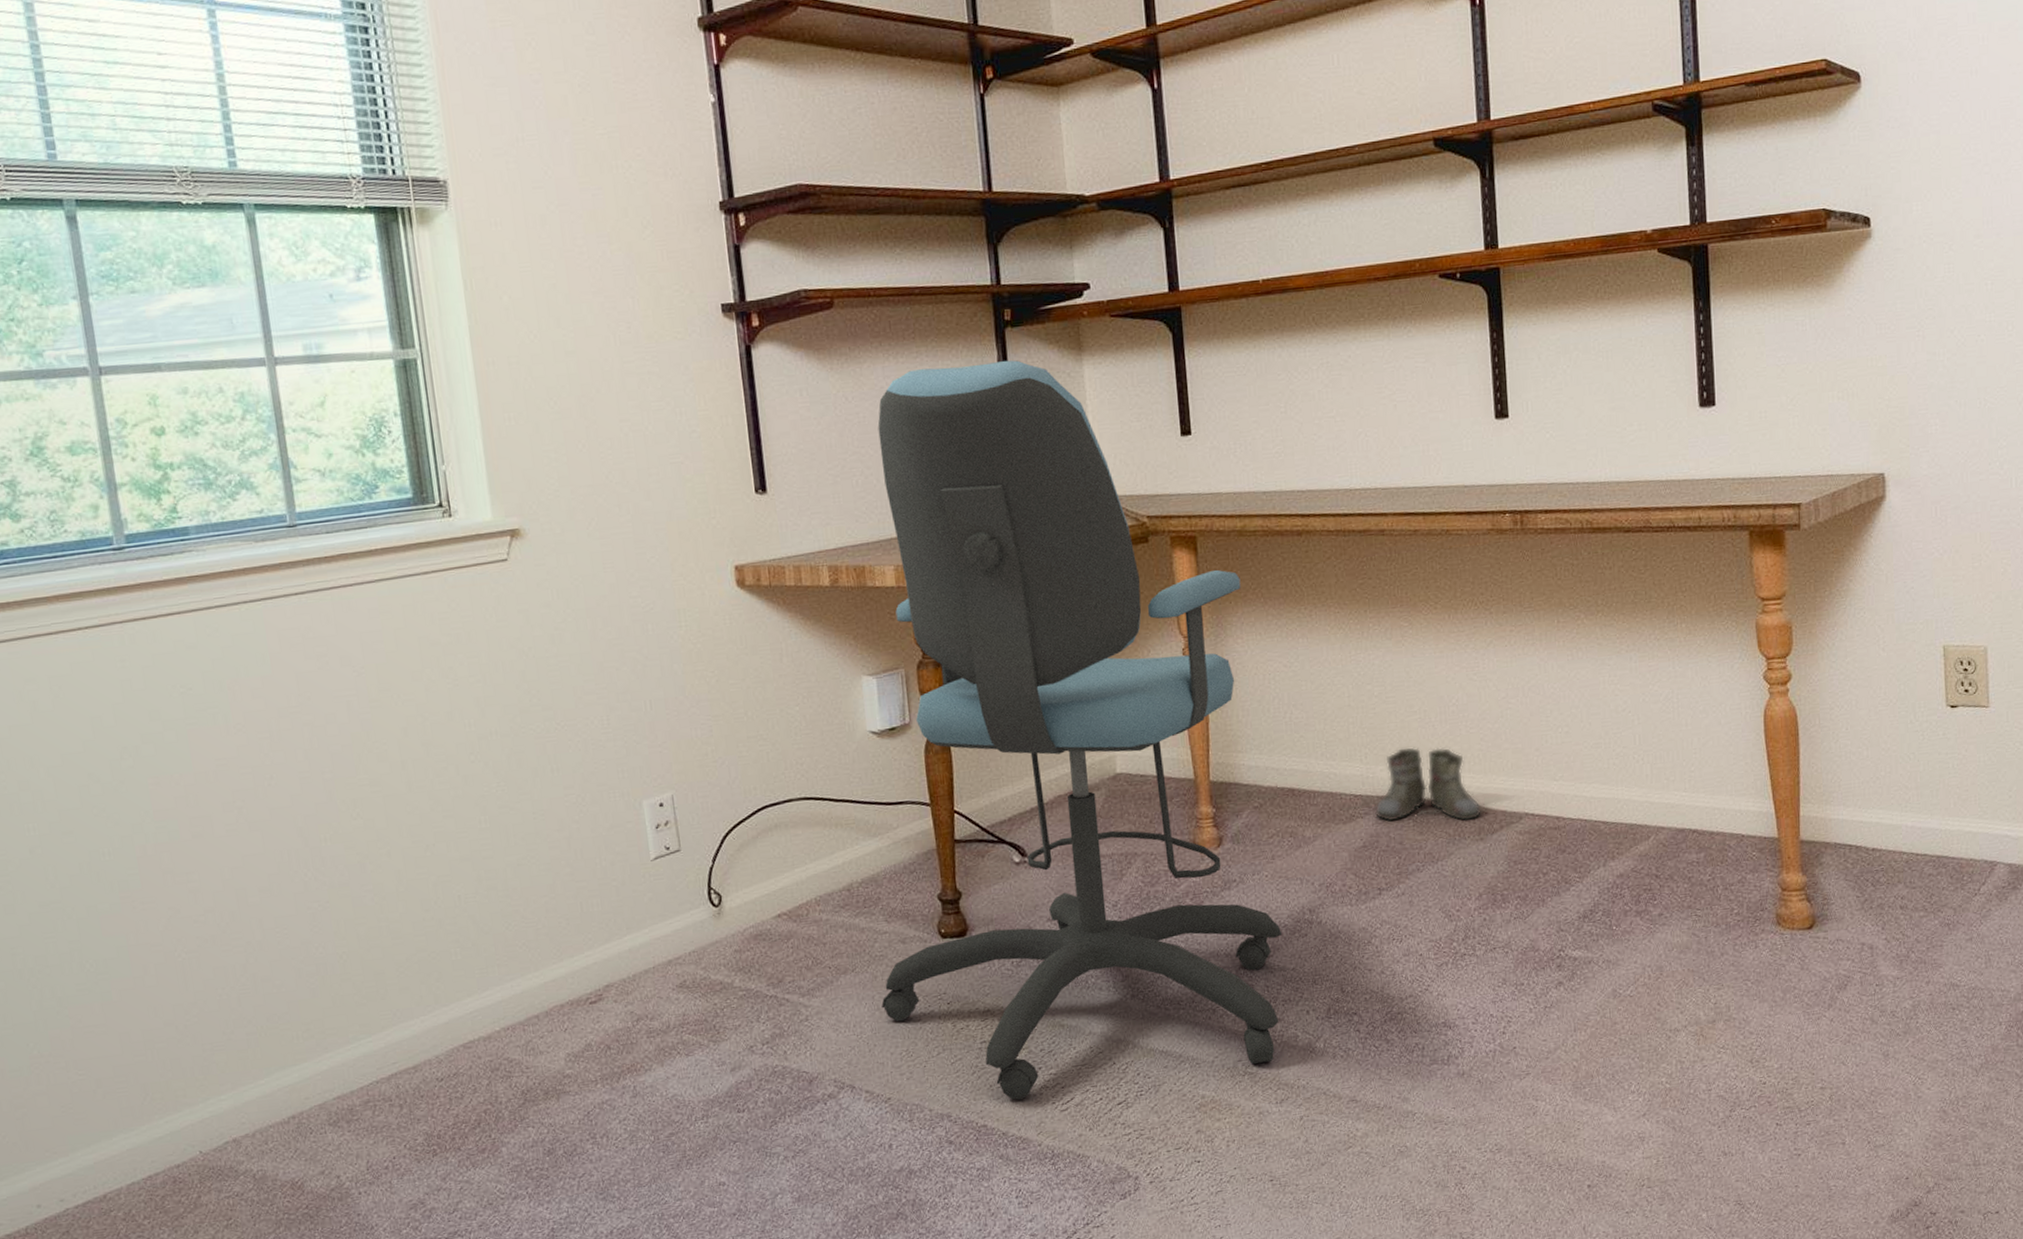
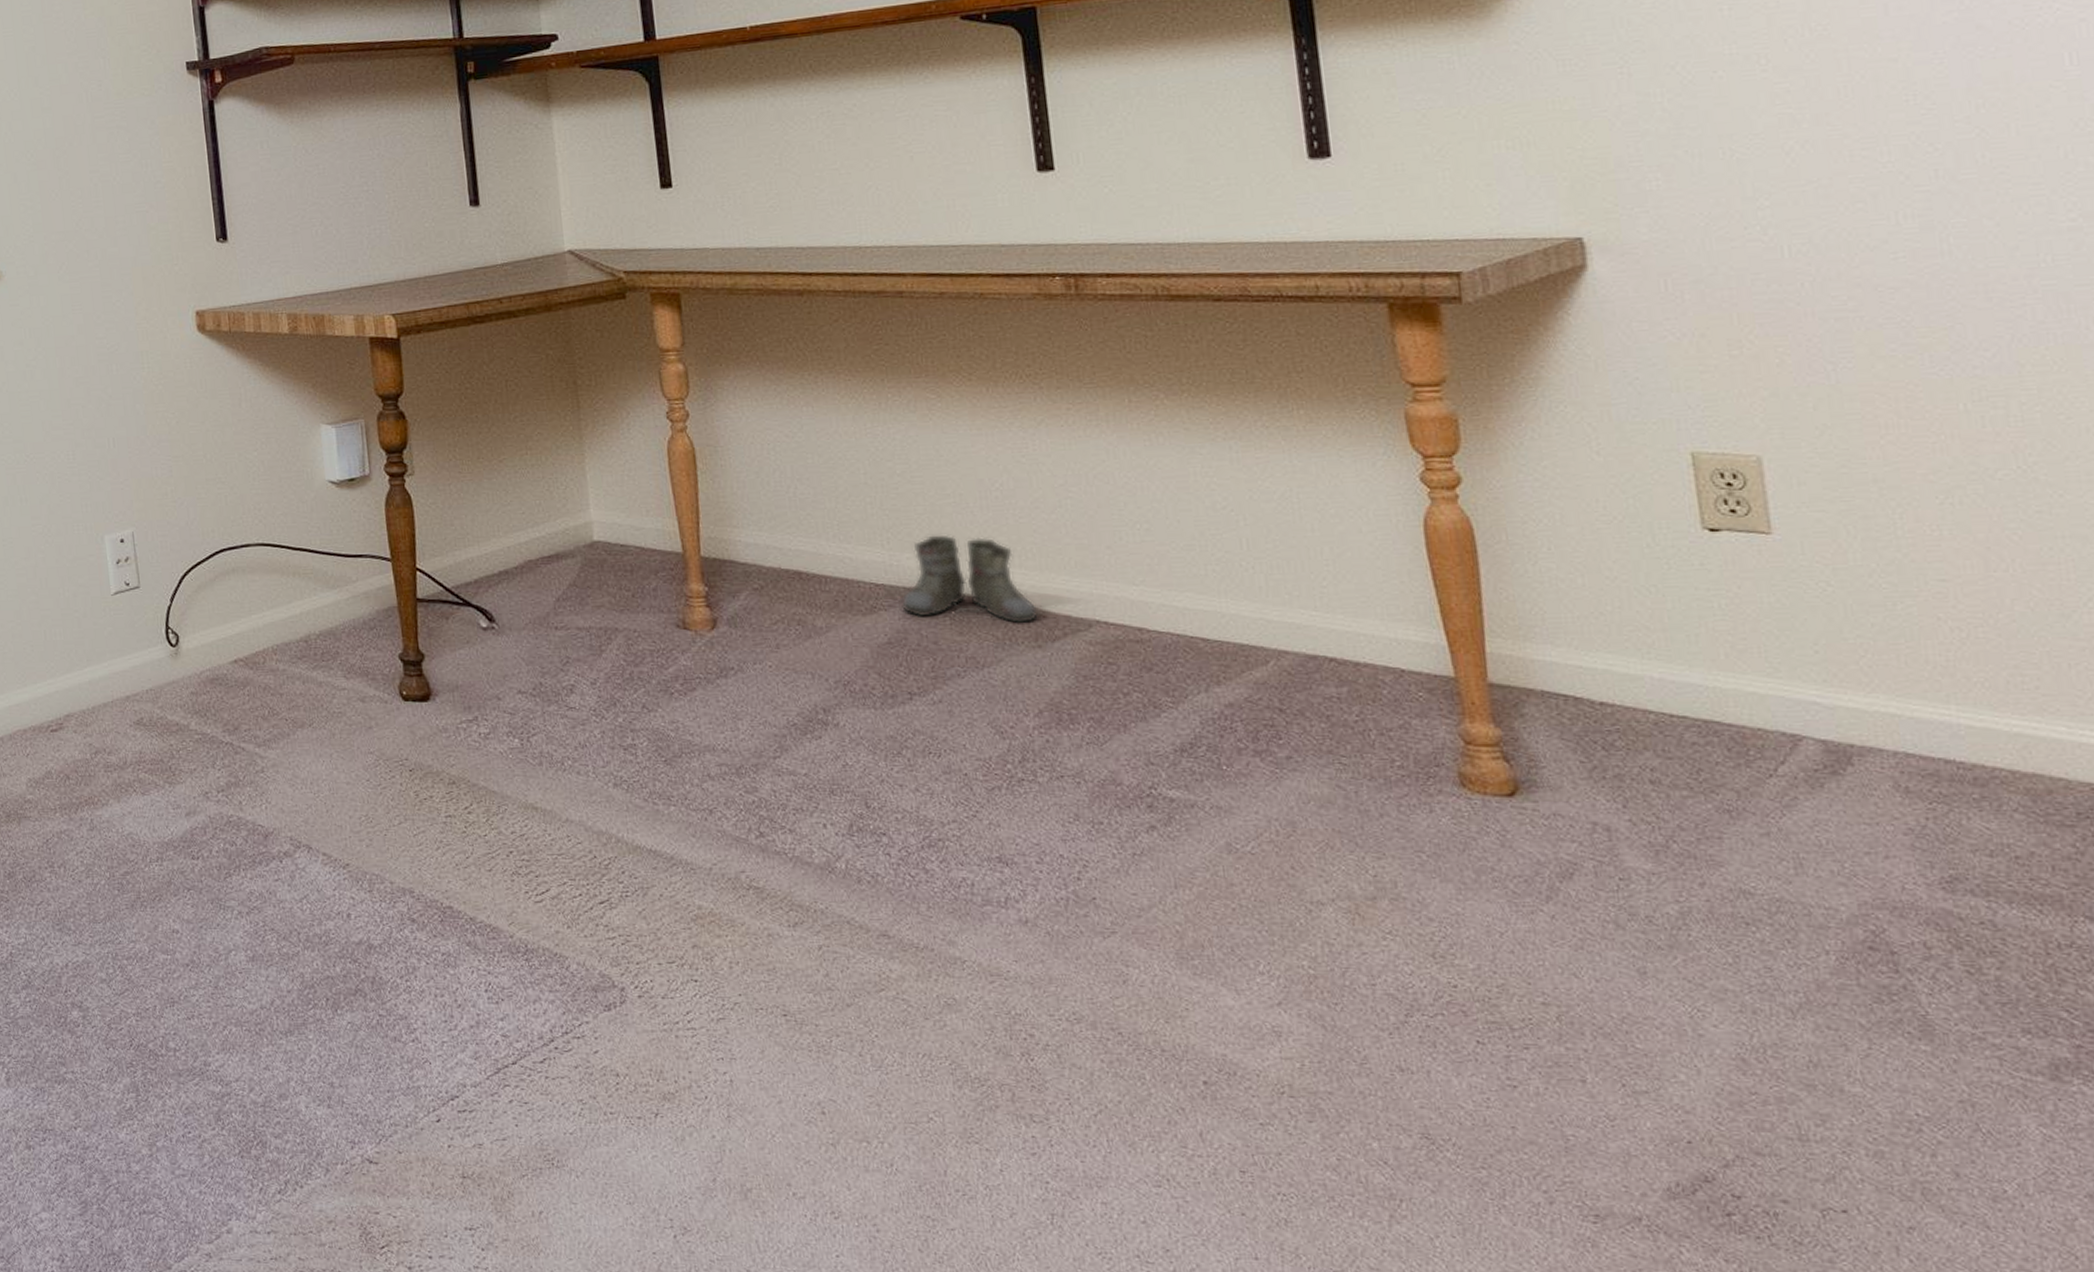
office chair: present [877,360,1283,1100] -> none [337,112,792,885]

